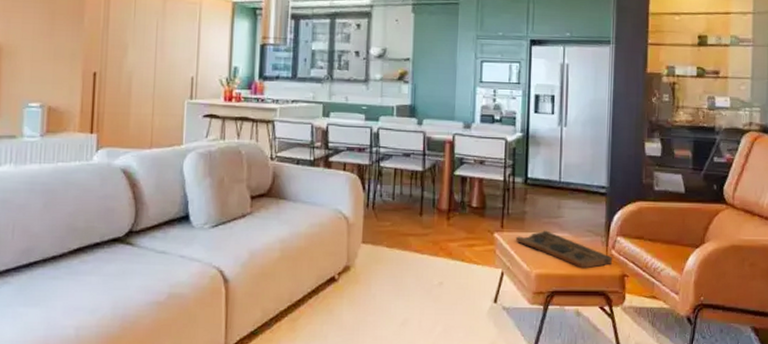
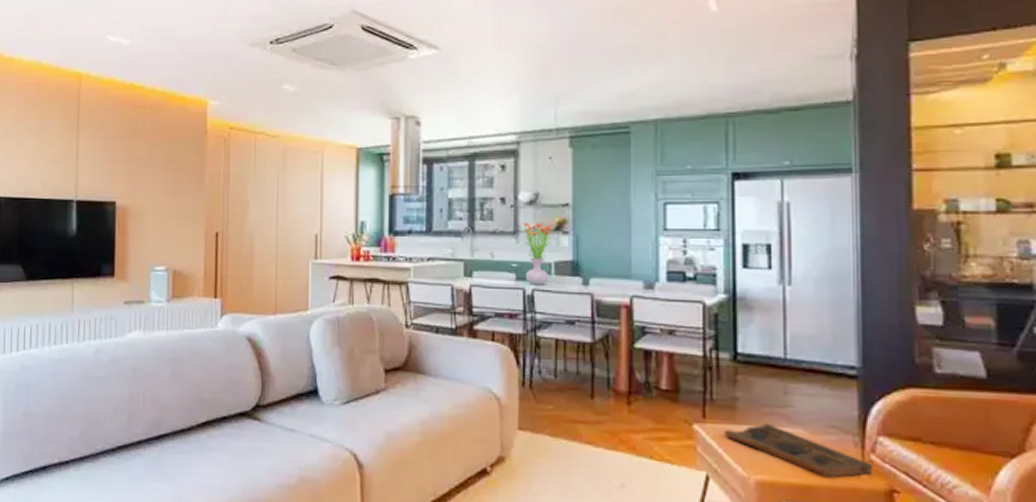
flower arrangement: none [370,71,396,125] -> present [520,221,552,285]

